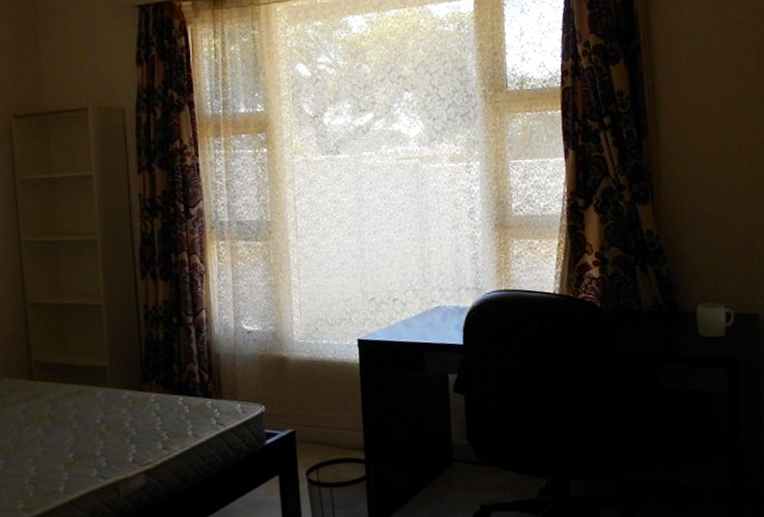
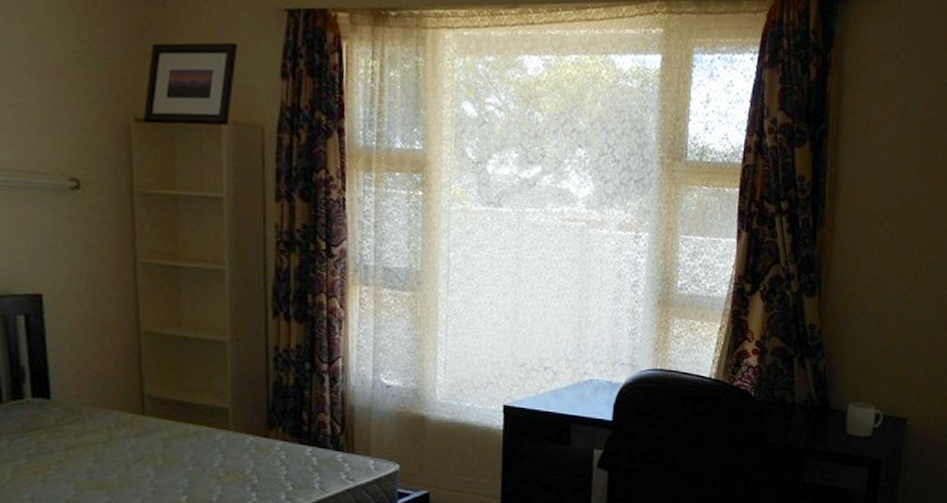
picture frame: none [21,40,98,118] -> present [142,42,237,126]

